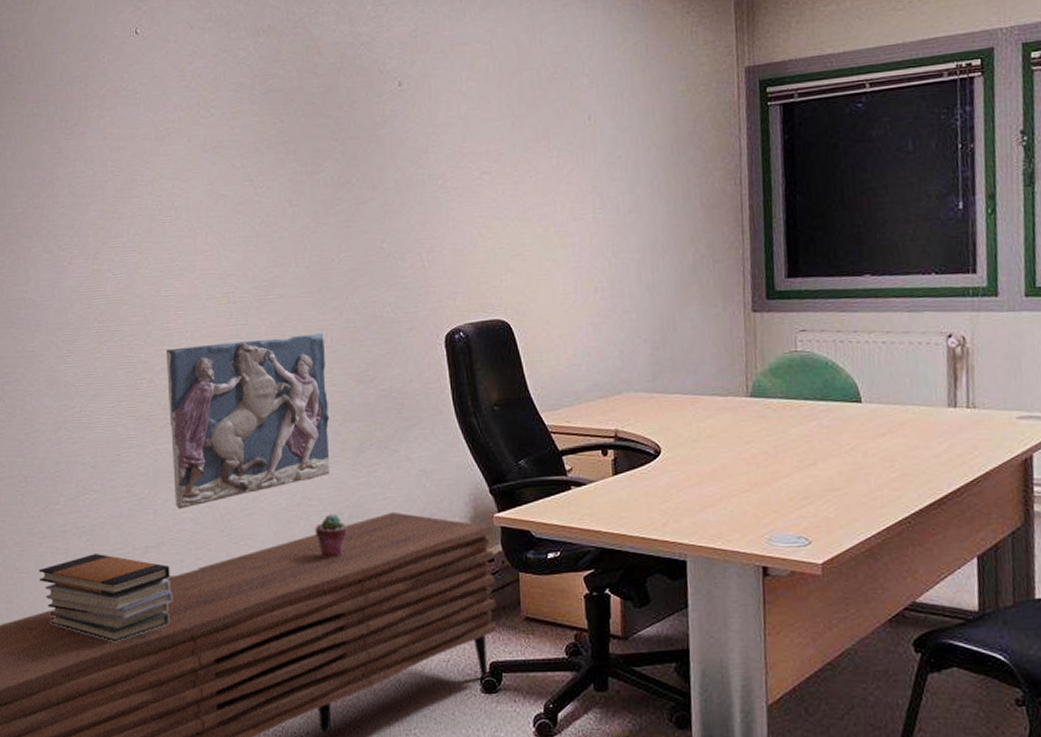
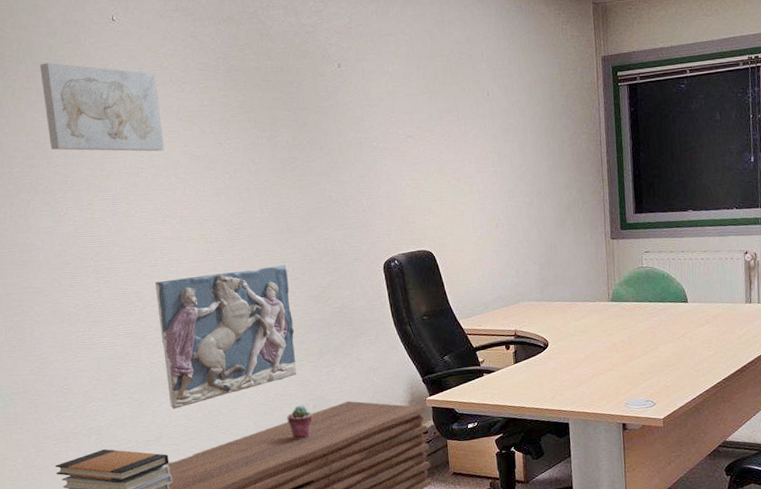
wall art: none [52,84,186,190] -> present [39,62,164,152]

